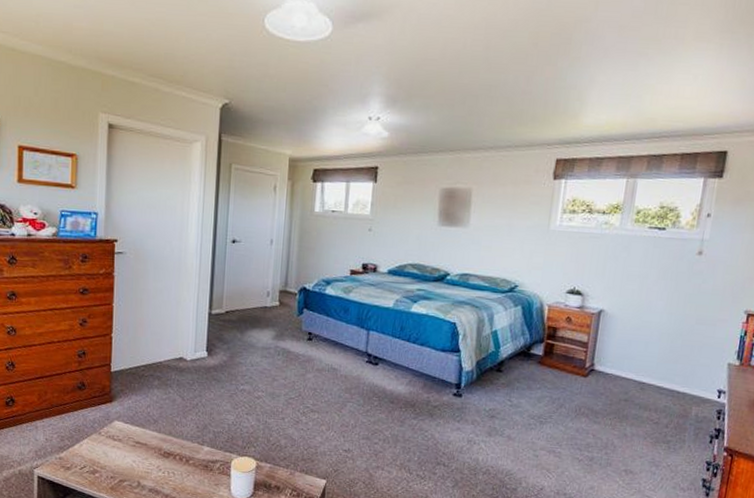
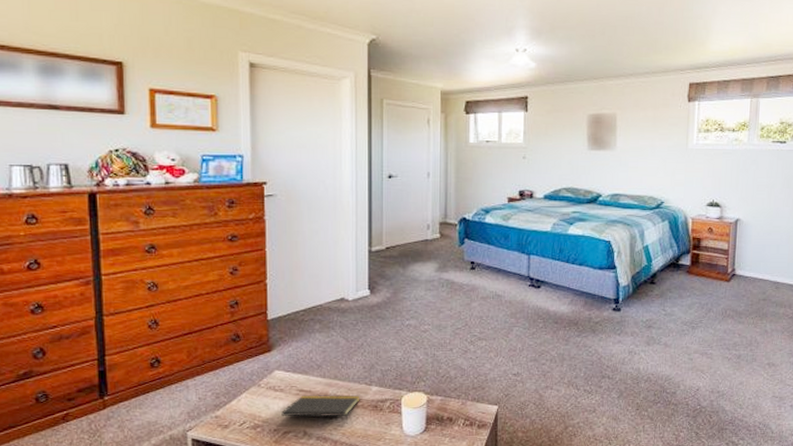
notepad: none [118,447,192,480] -> present [281,394,360,424]

